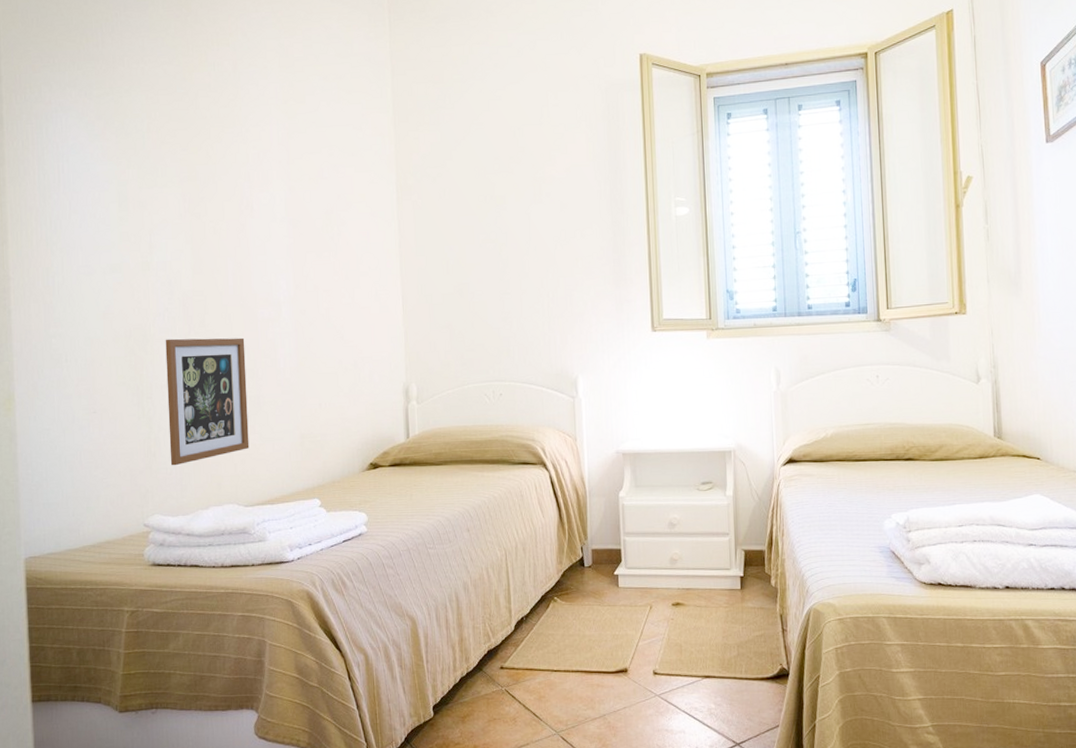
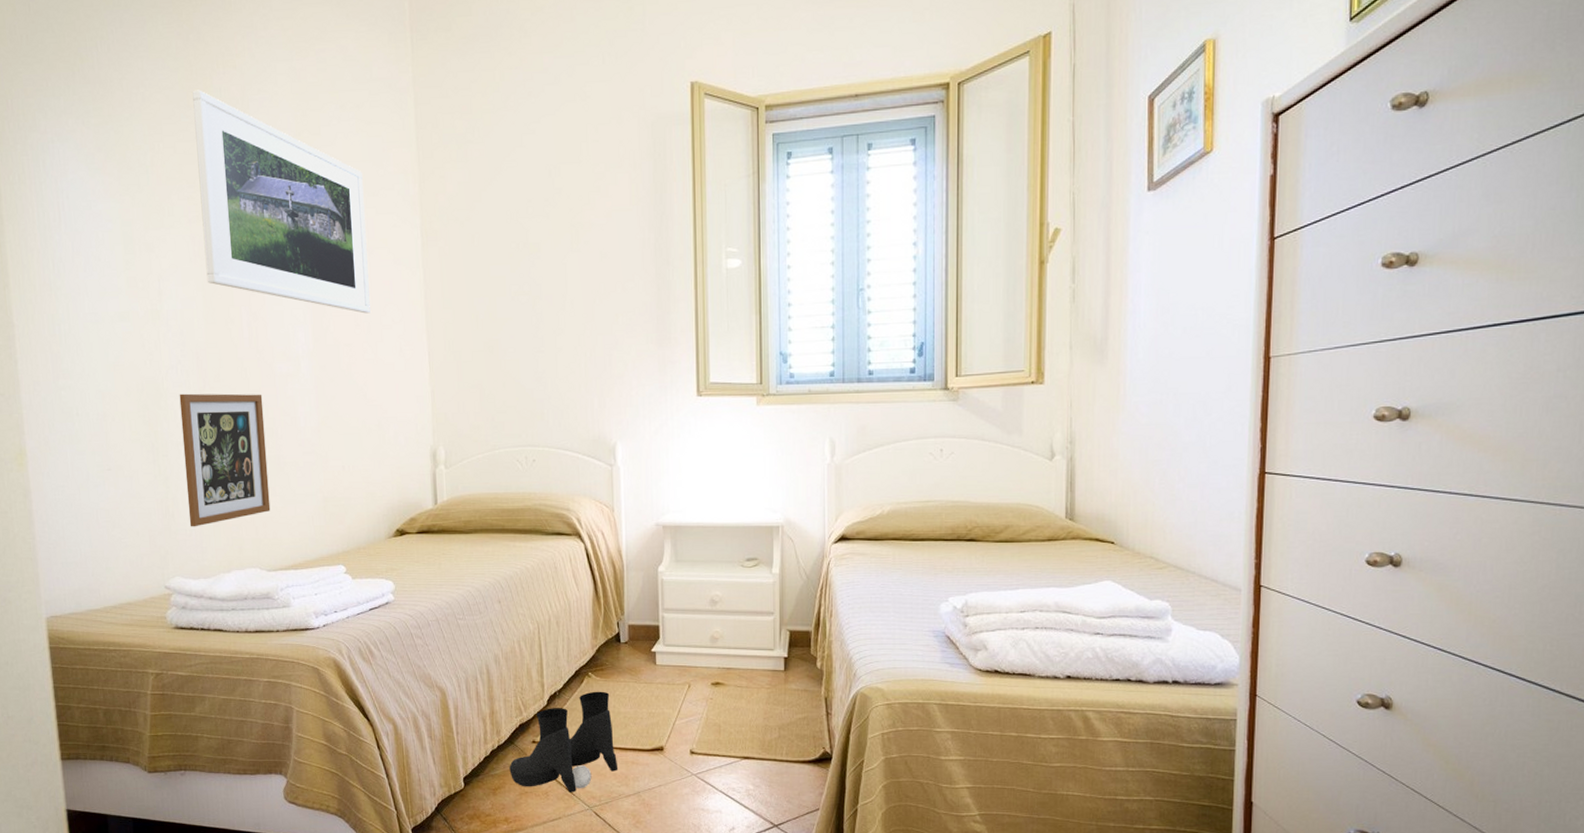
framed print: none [188,64,348,262] -> present [192,90,370,314]
boots: none [478,615,584,718] -> present [509,691,619,792]

